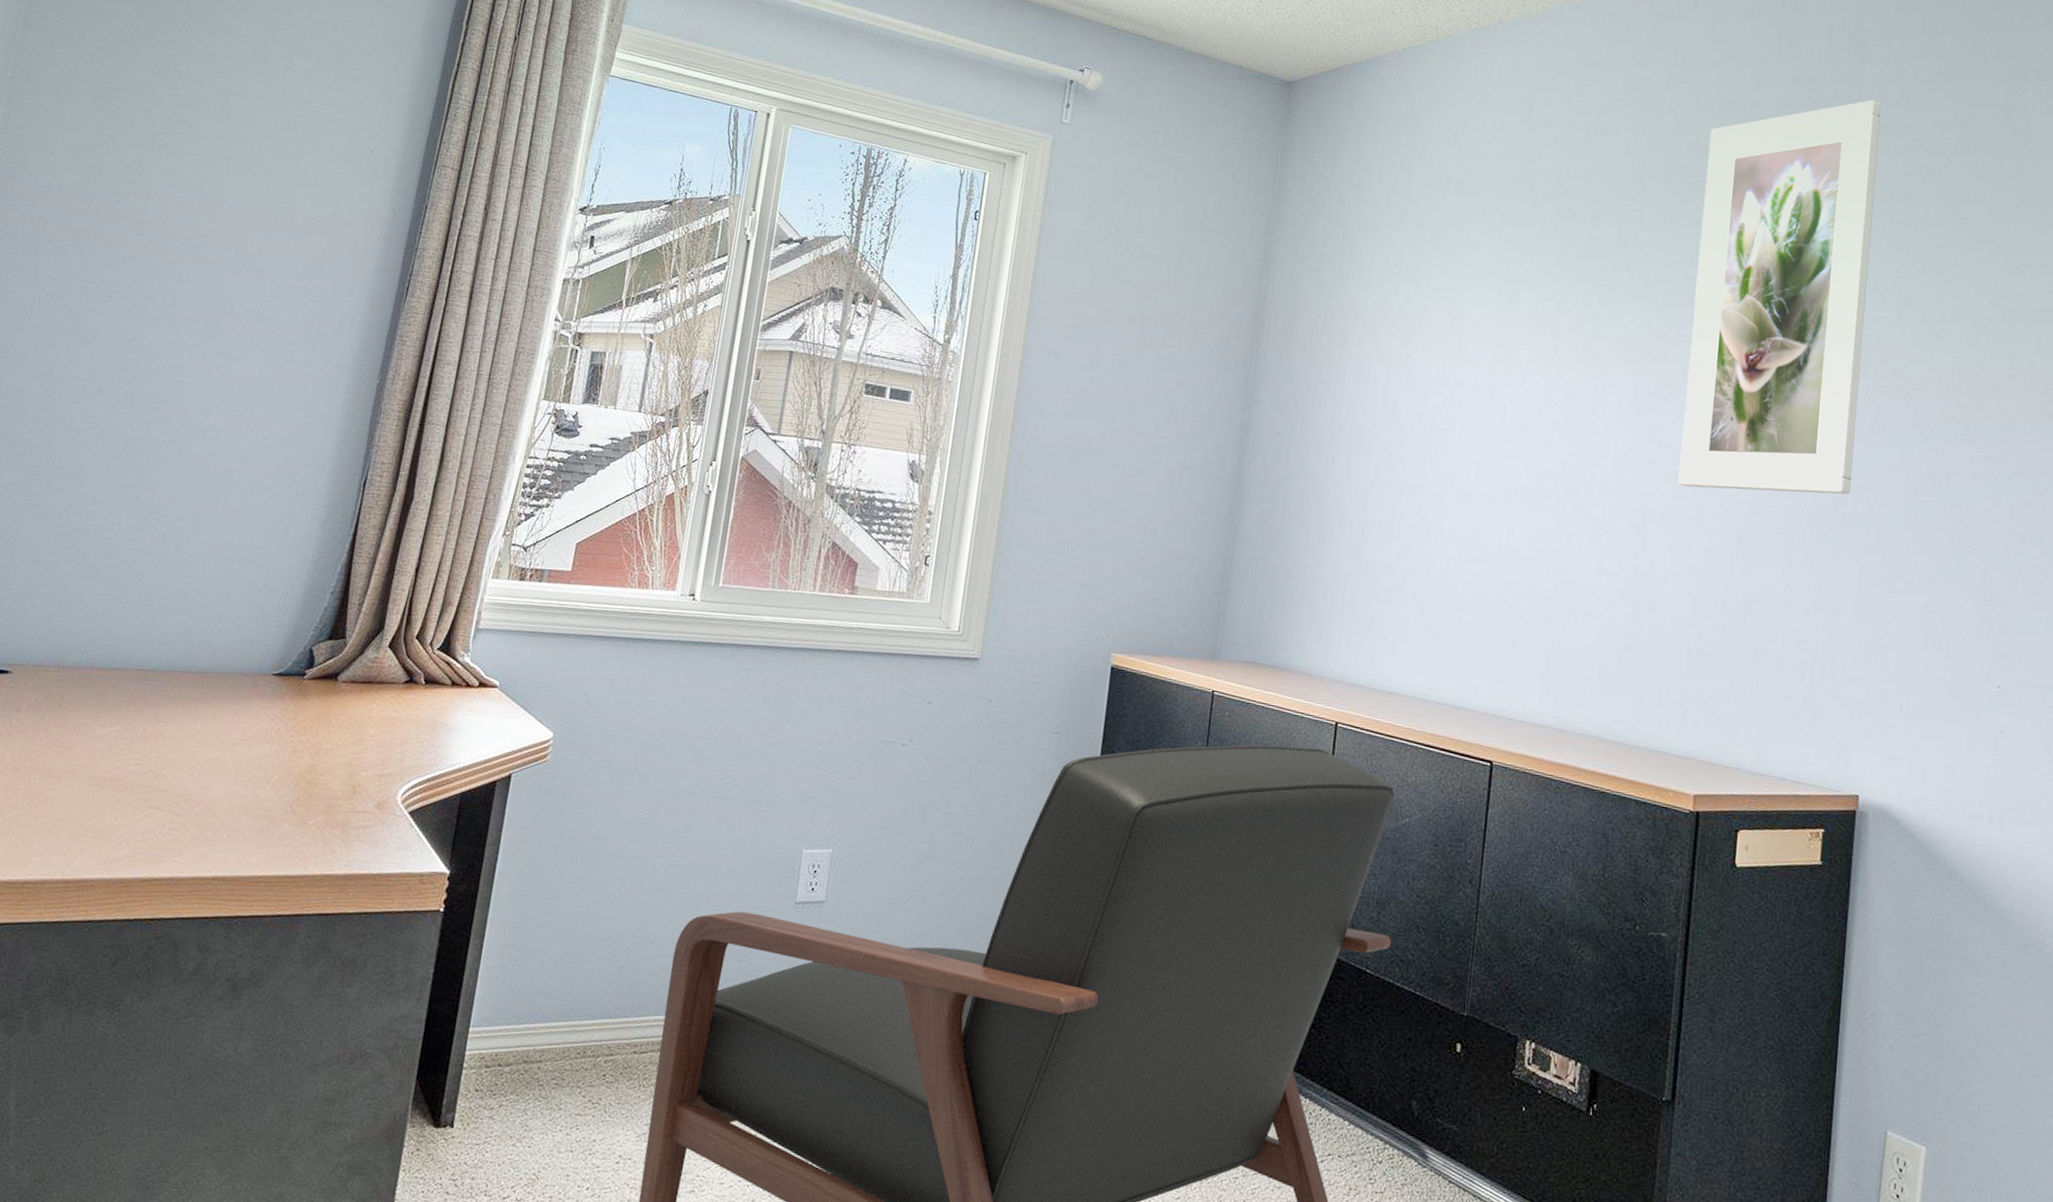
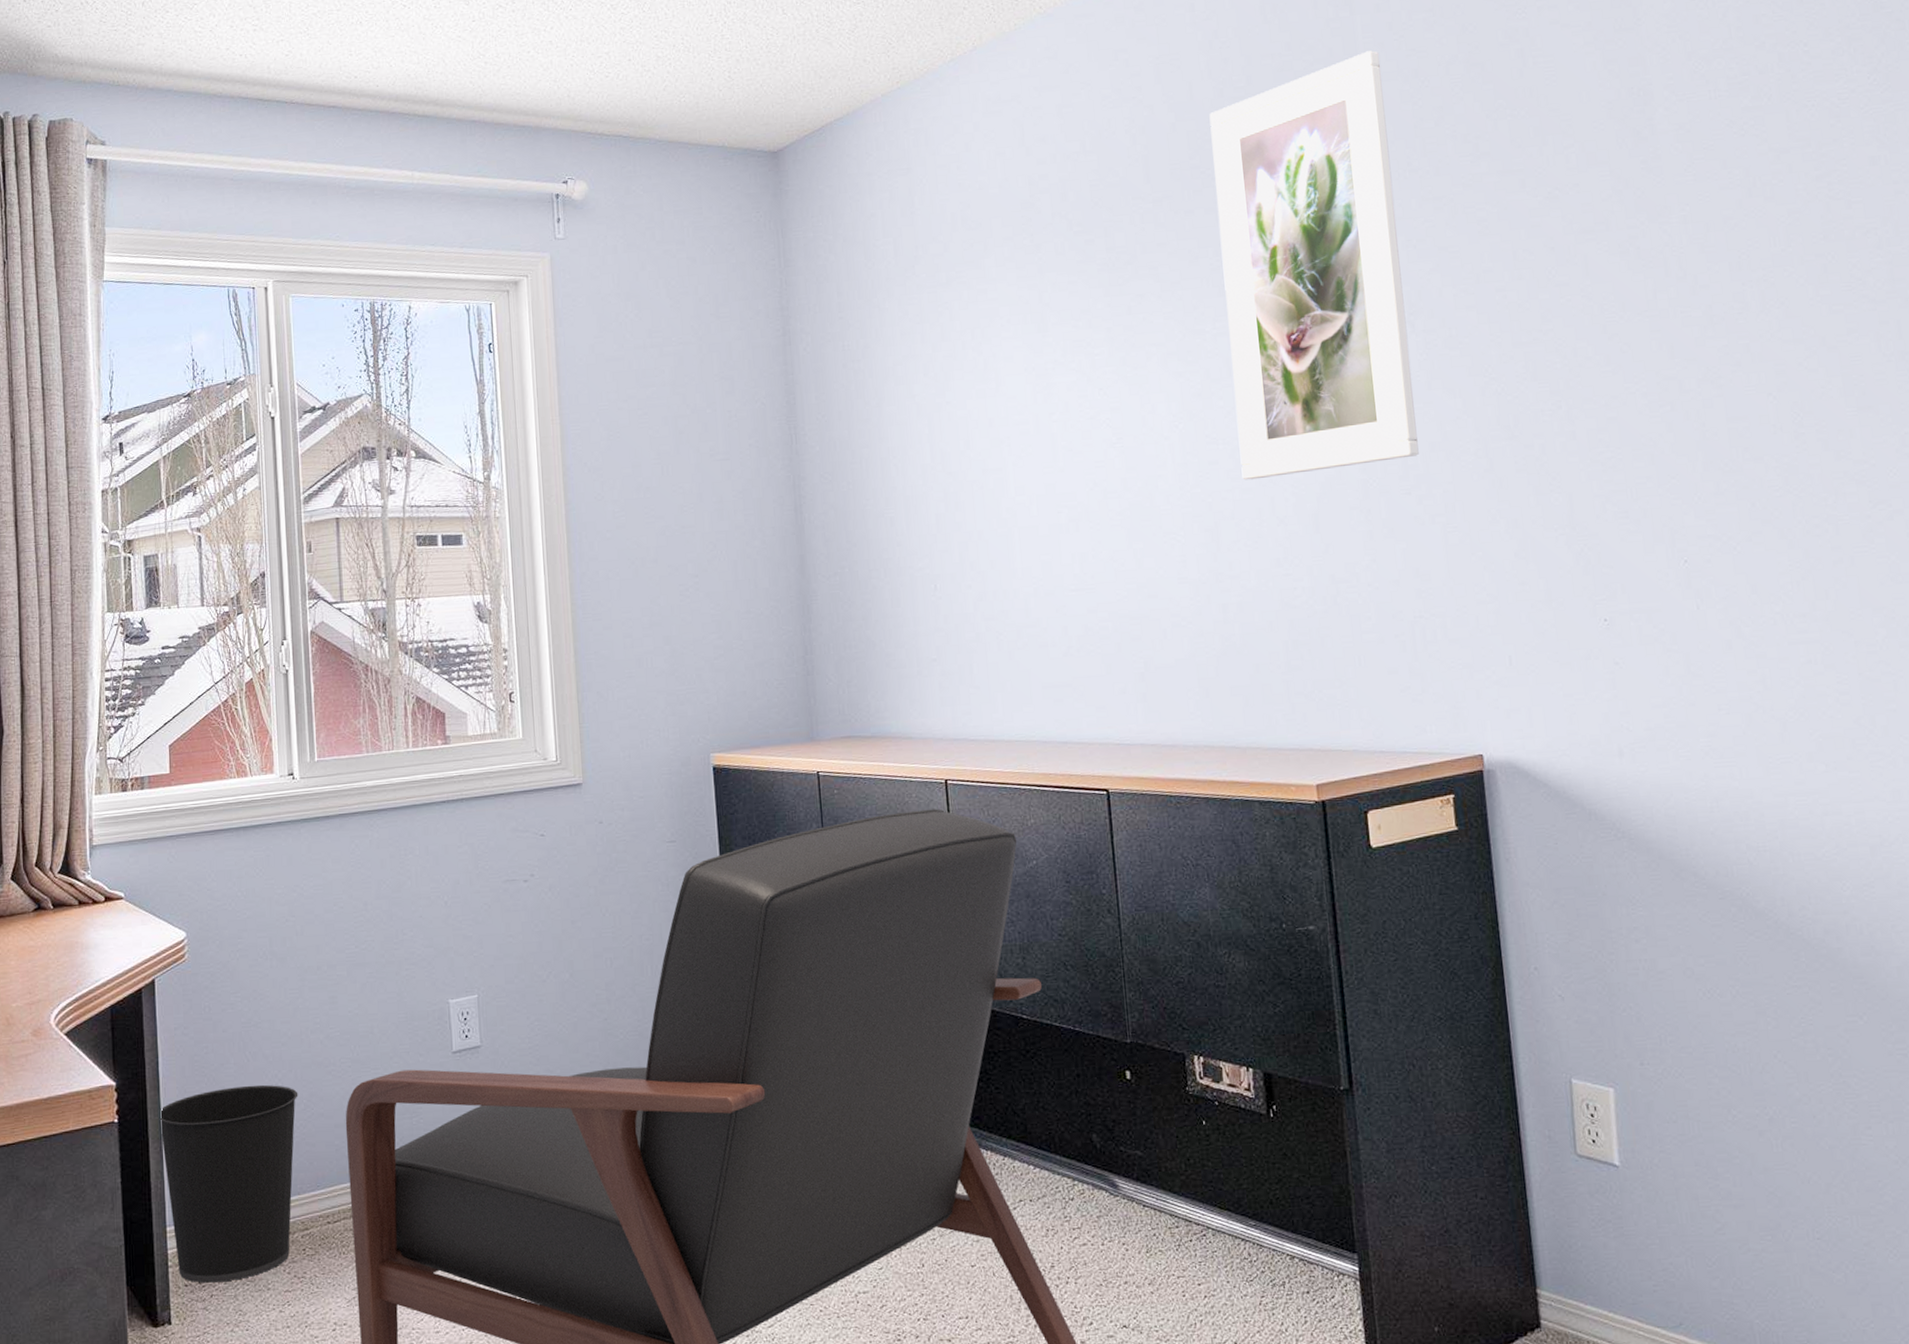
wastebasket: none [472,897,632,1094] -> present [158,1084,298,1283]

